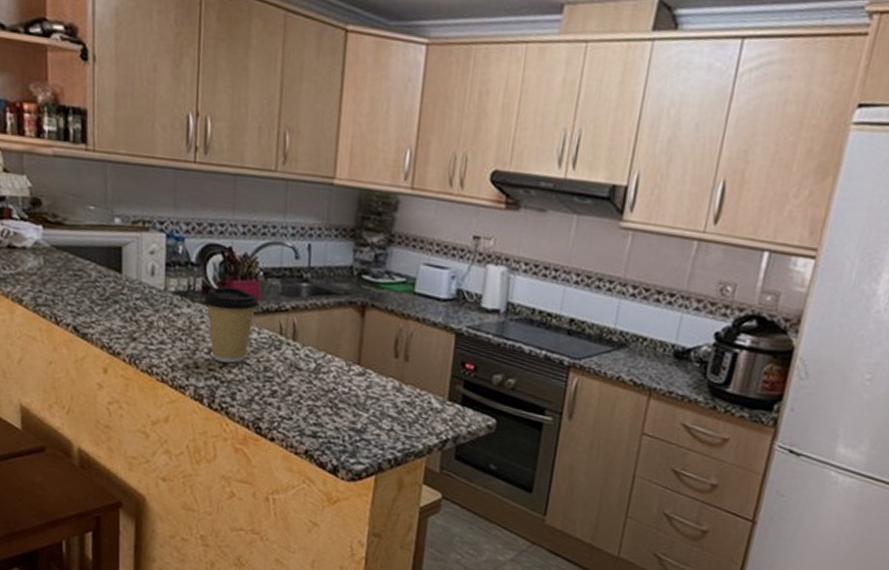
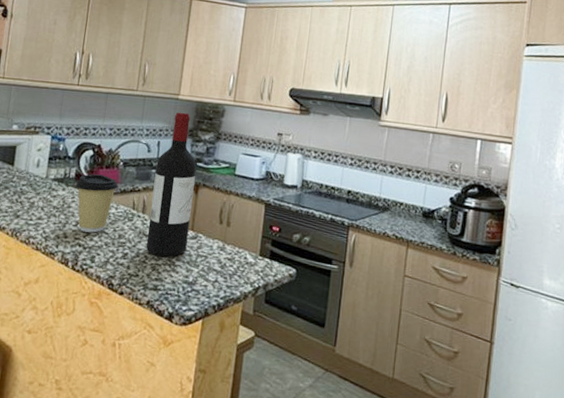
wine bottle: none [299,203,362,398] -> present [146,112,197,258]

